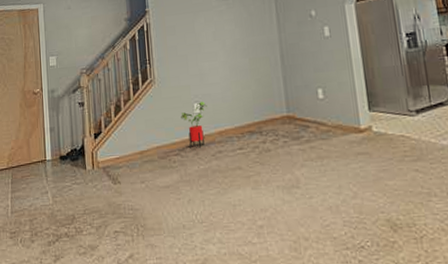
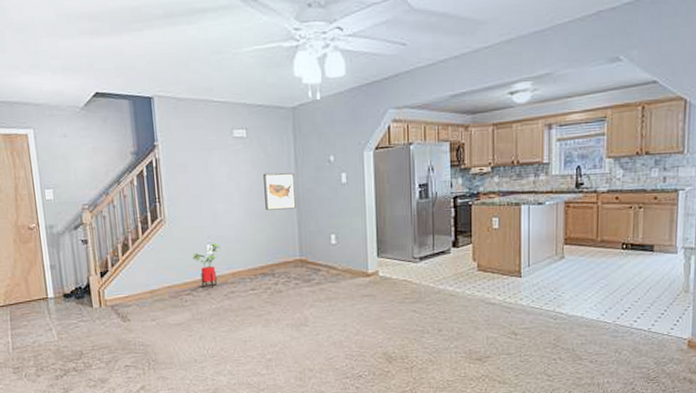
wall art: none [247,29,282,67] -> present [263,173,297,210]

